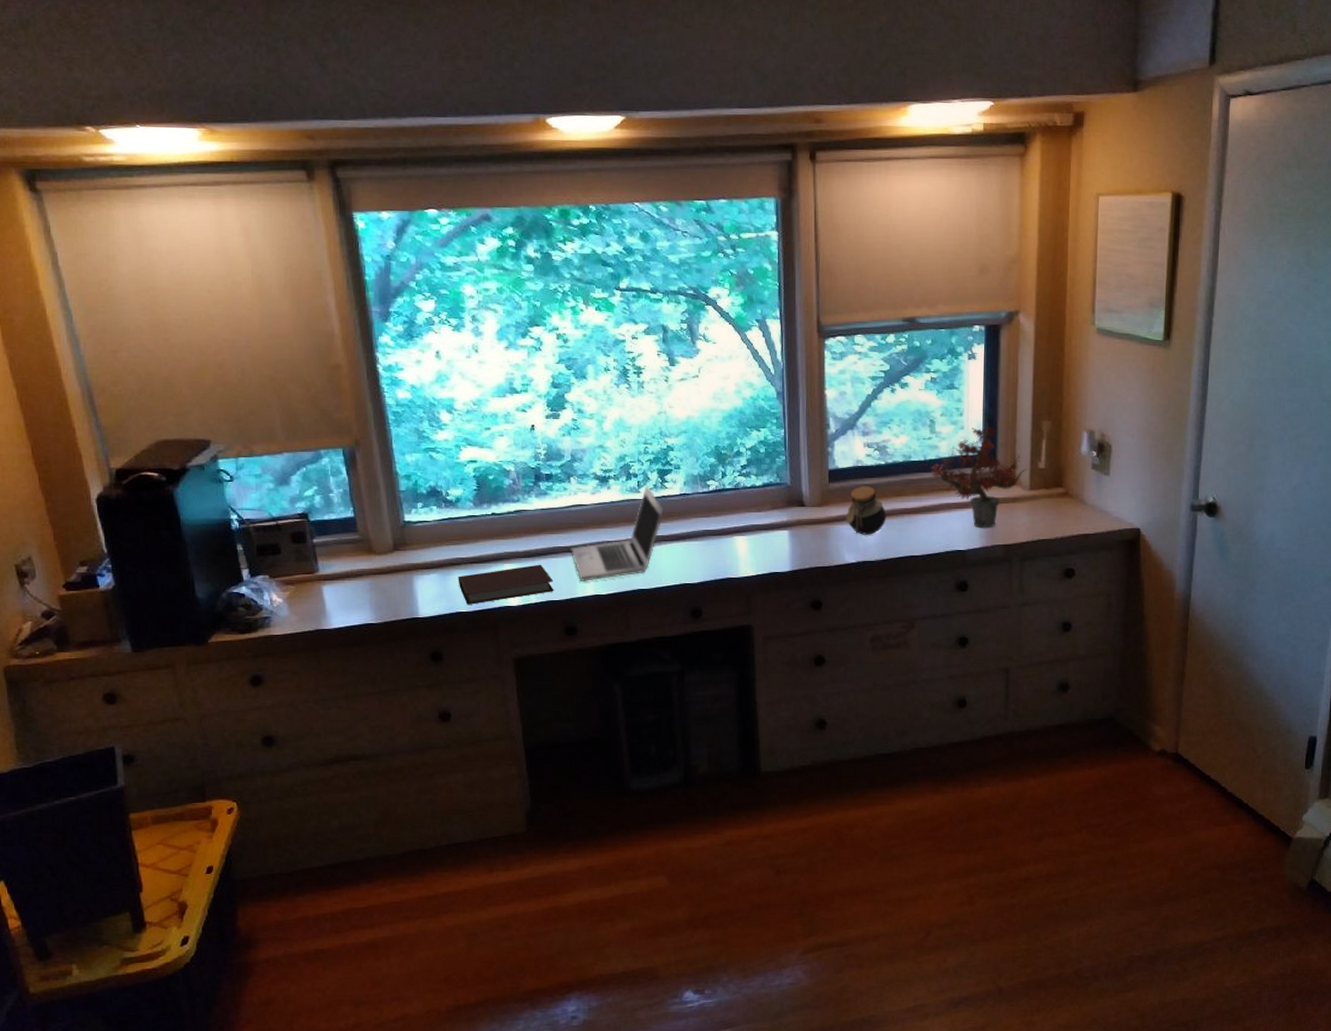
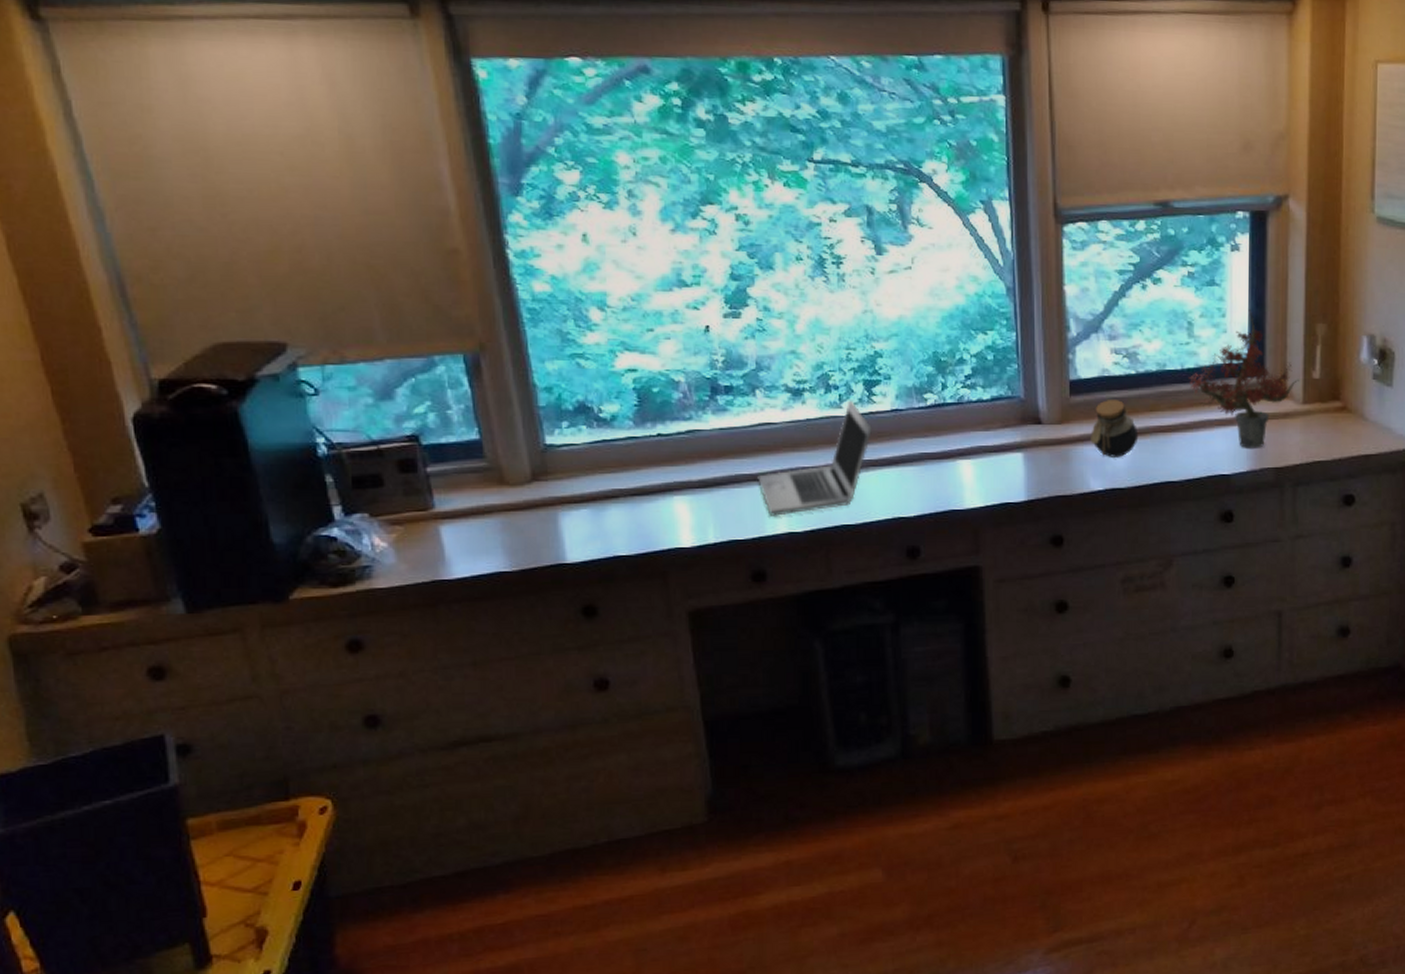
notebook: present [458,564,554,604] -> none [615,496,737,546]

